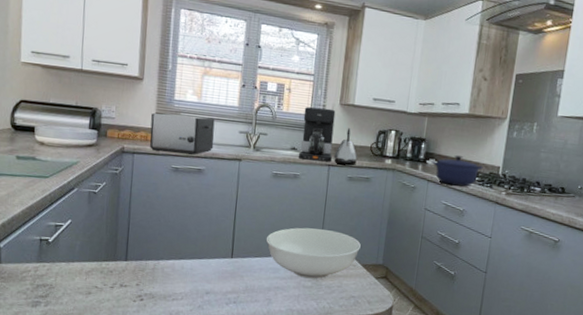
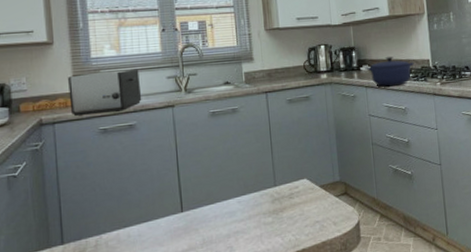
bowl: present [266,227,361,279] -> none [215,157,315,215]
coffee maker: present [298,107,336,163] -> none [230,36,269,93]
kettle: present [334,127,358,166] -> none [269,50,294,90]

